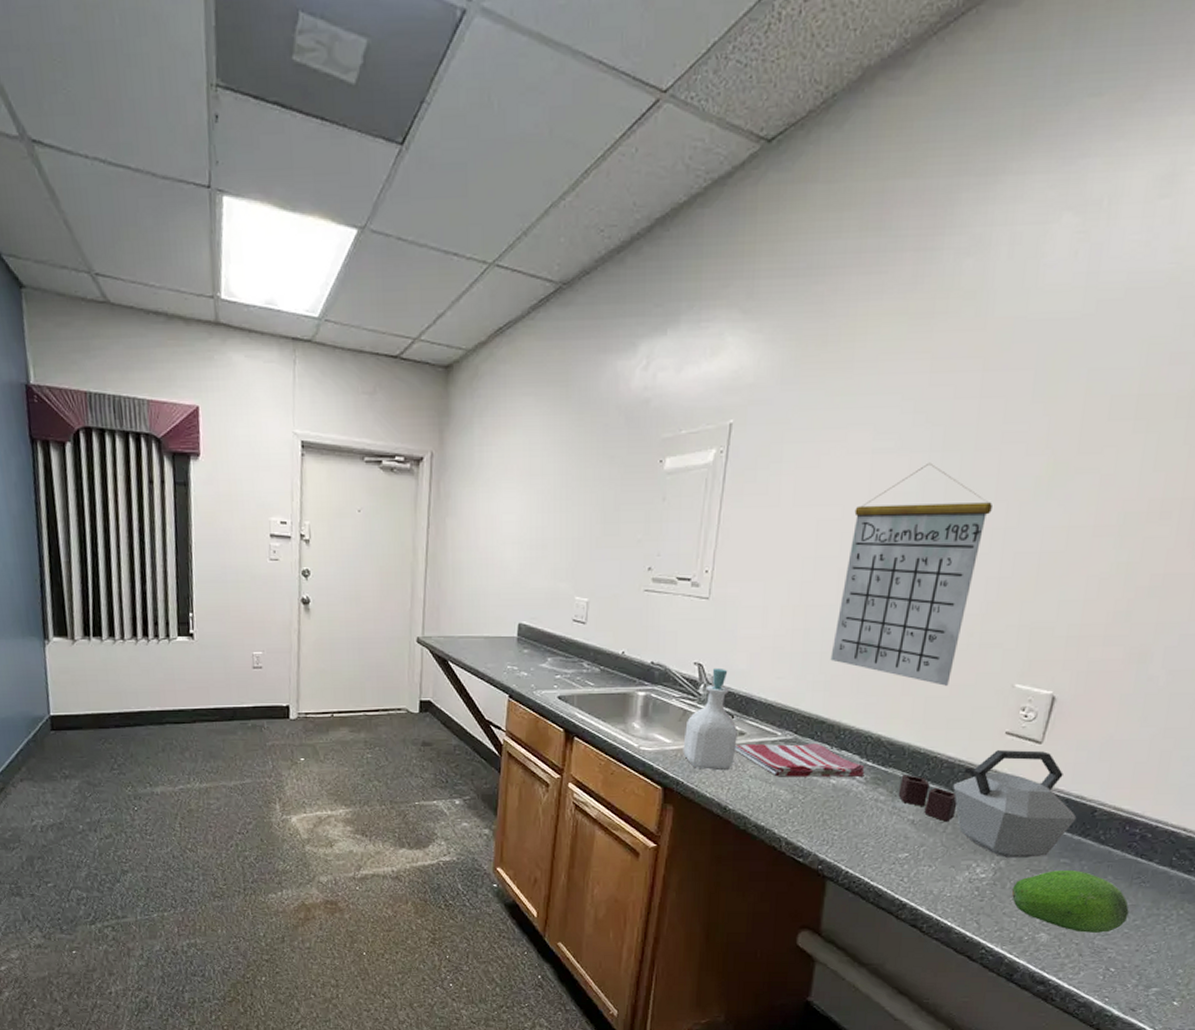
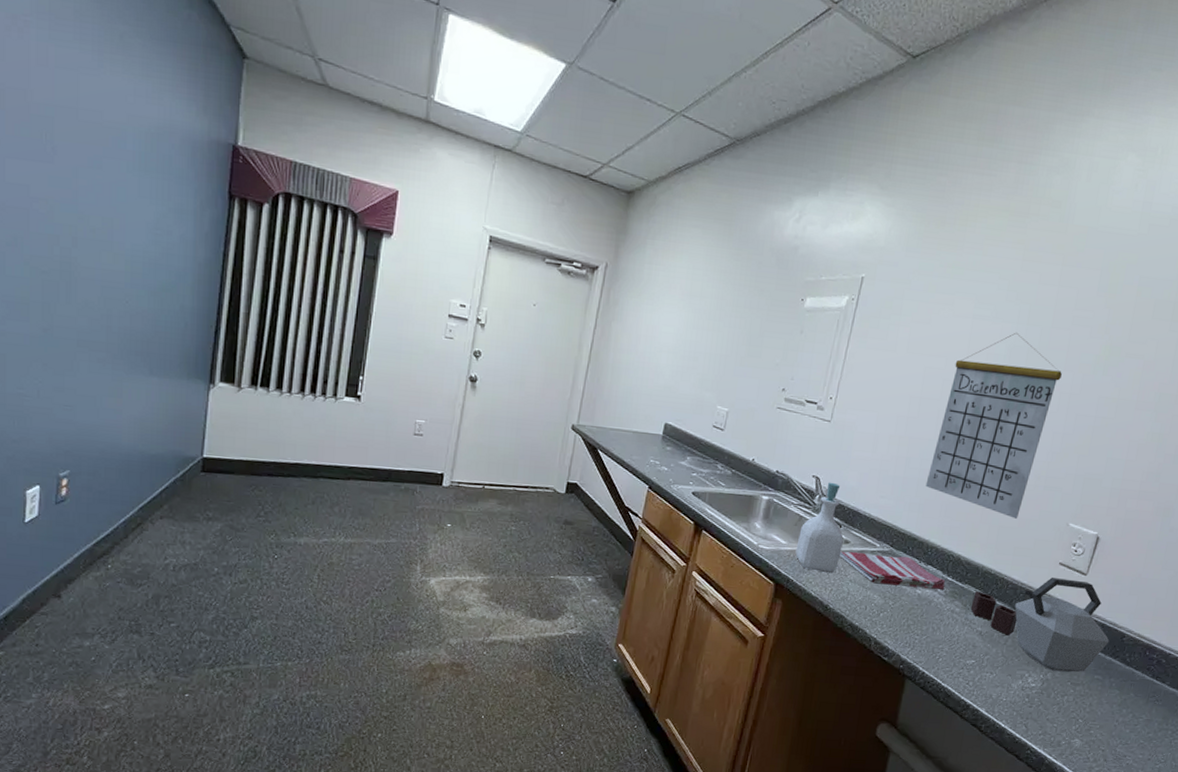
fruit: present [1011,871,1129,933] -> none [1054,685,1145,742]

